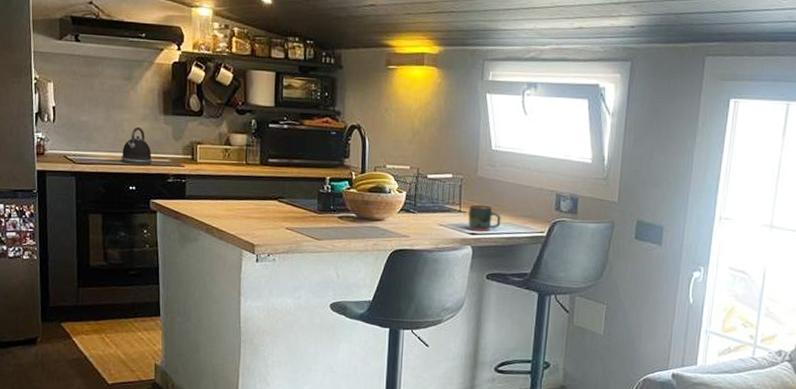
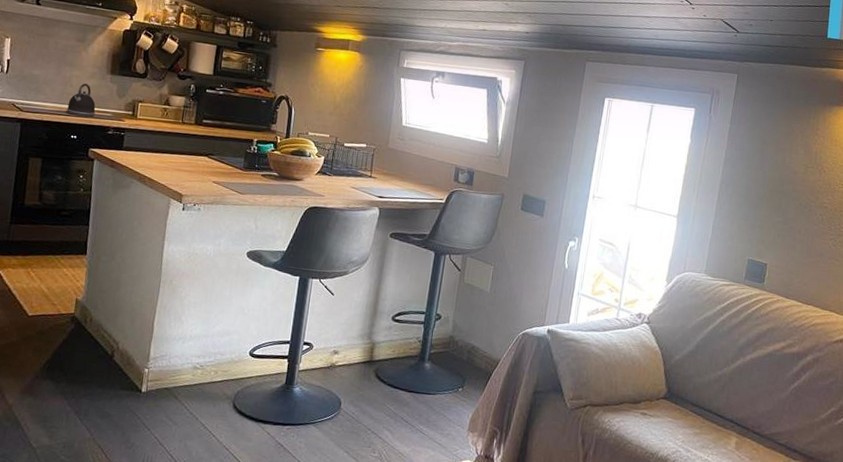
mug: present [468,204,501,232] -> none [377,171,407,196]

